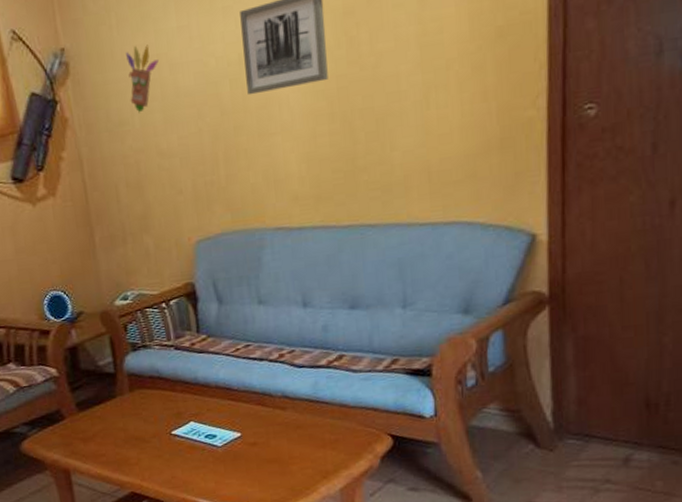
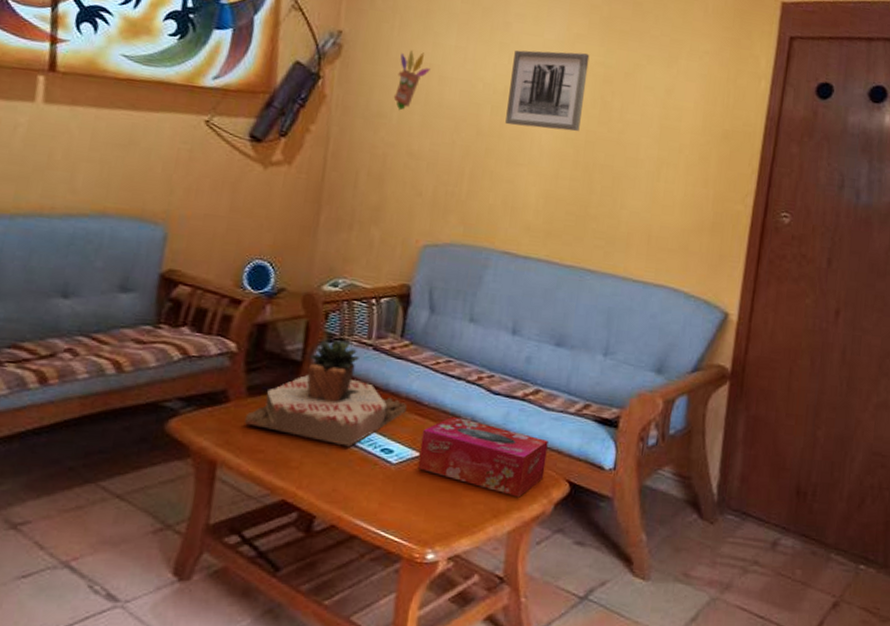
succulent plant: none [81,347,219,439] -> present [244,340,407,447]
tissue box: none [238,394,365,458] -> present [417,416,548,498]

